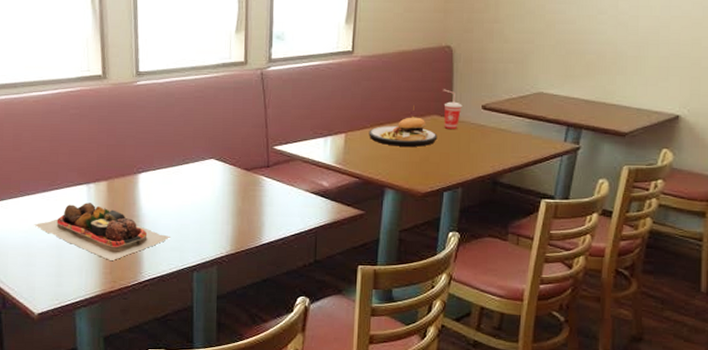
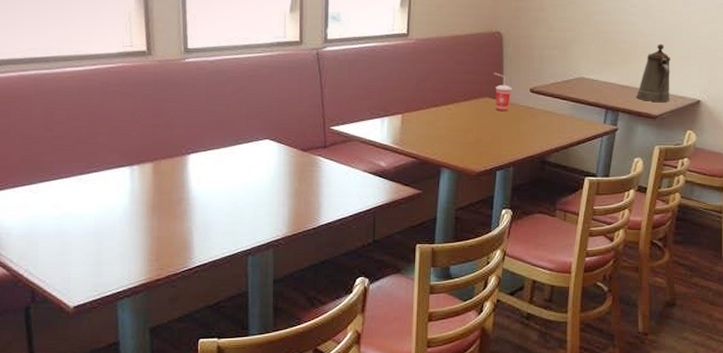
food tray: present [34,203,170,262] -> none [69,186,223,248]
plate: present [368,106,438,147] -> none [424,88,490,128]
coffee pot: none [603,53,644,118] -> present [636,43,670,102]

